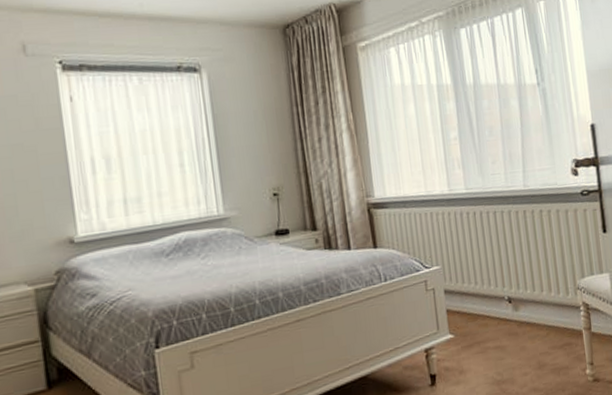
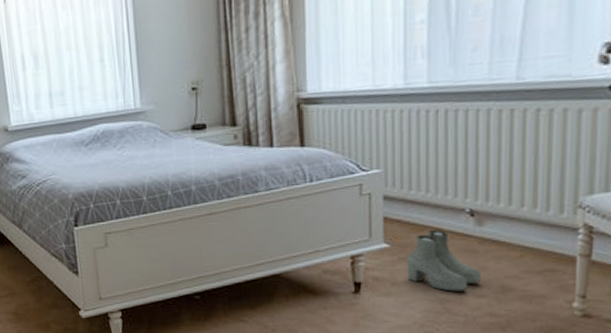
boots: none [468,317,524,373] -> present [407,229,482,292]

